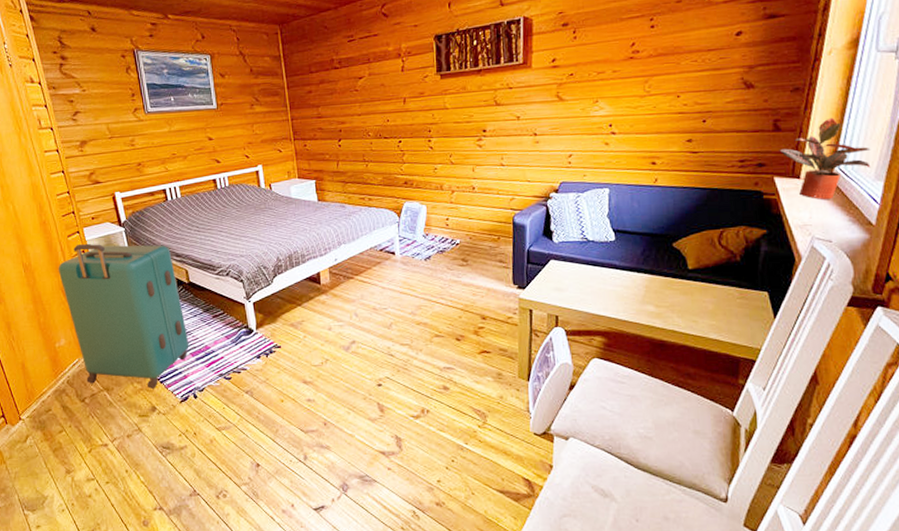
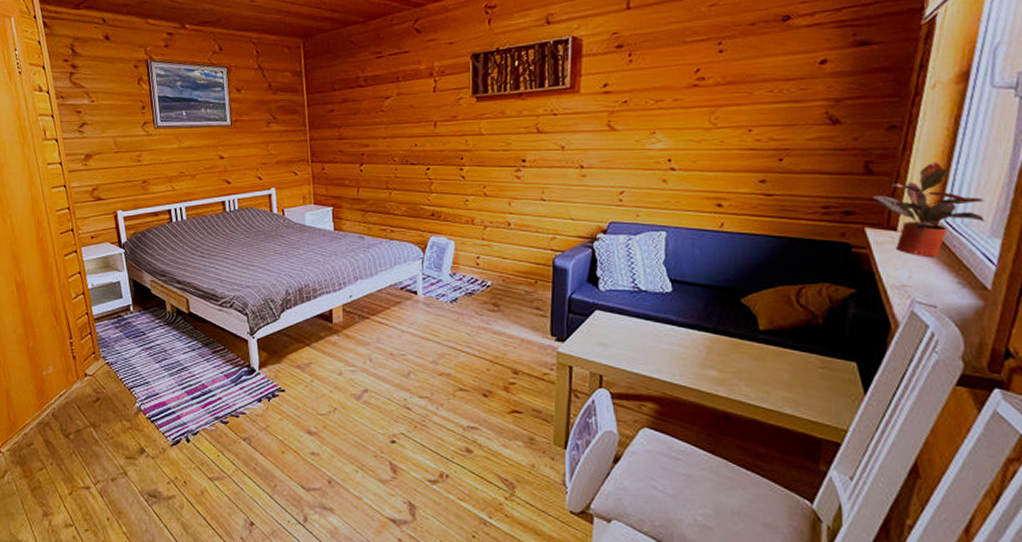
suitcase: present [58,243,189,389] -> none [51,264,185,428]

